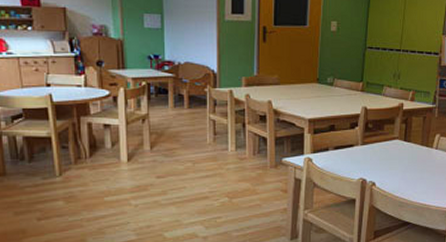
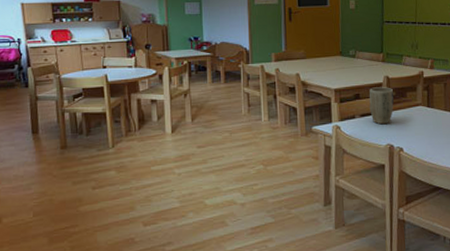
plant pot: none [344,118,371,158] -> present [369,87,394,125]

